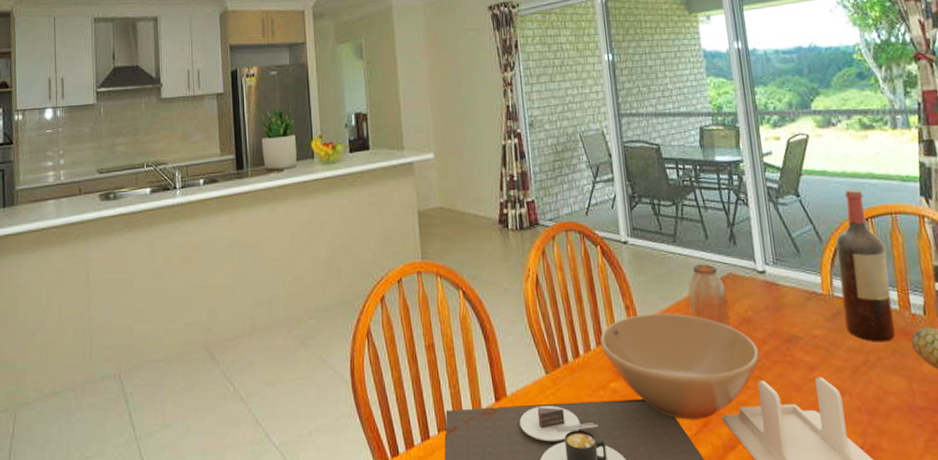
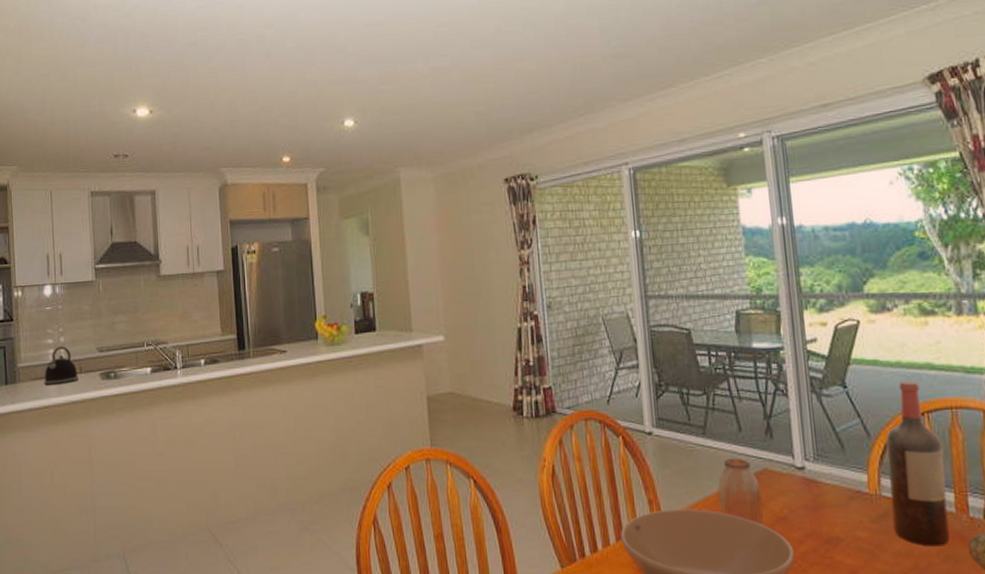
kettle: none [43,167,78,209] -> present [44,345,79,387]
planter: present [261,103,297,172] -> none [262,282,301,352]

